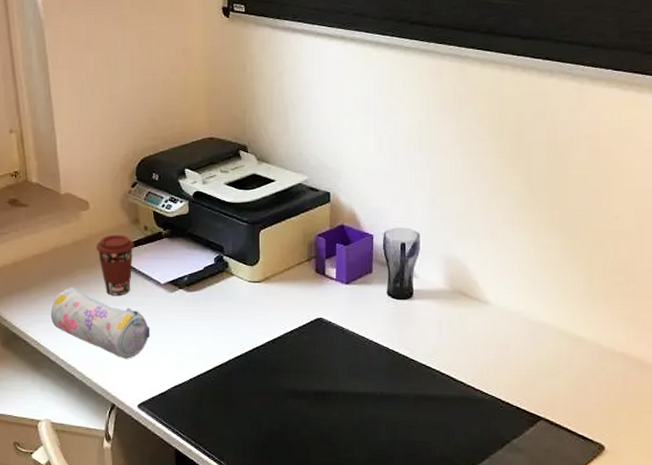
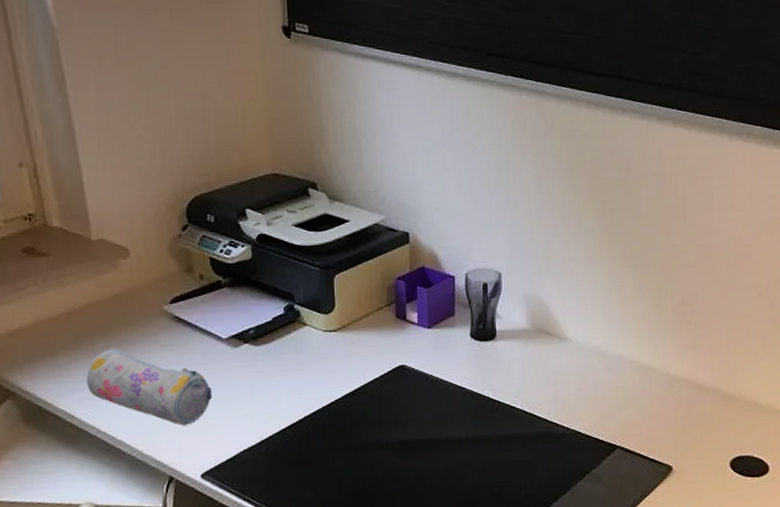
coffee cup: present [96,234,134,295] -> none [141,285,188,355]

